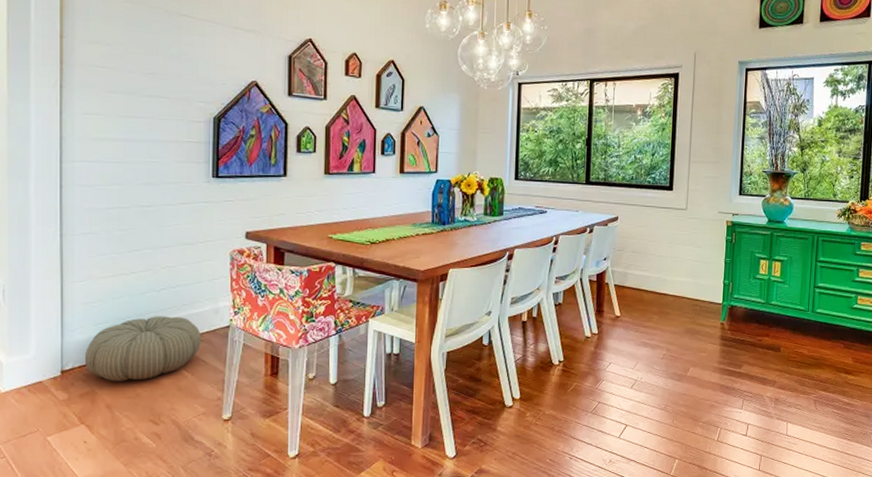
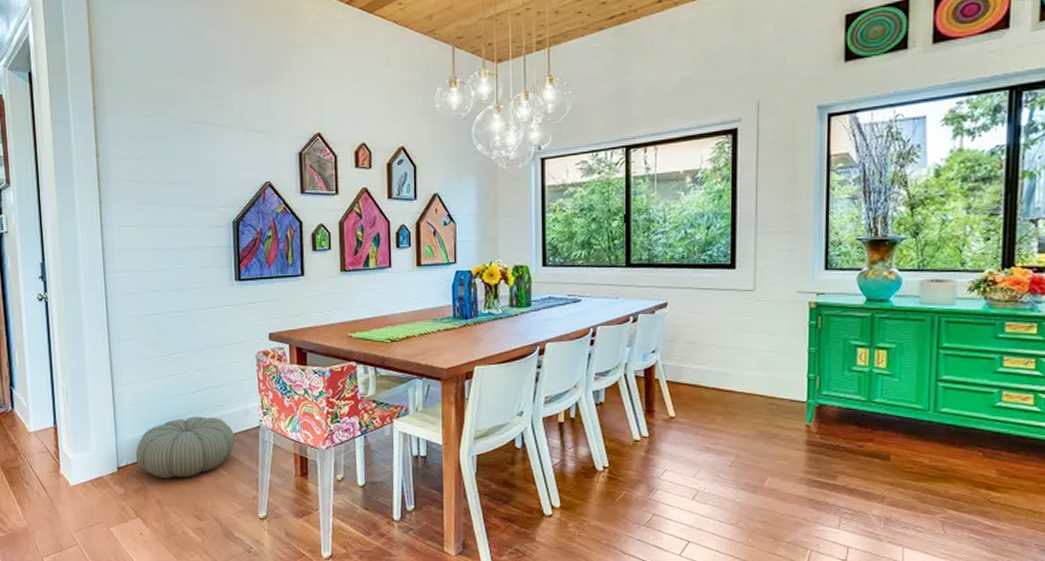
planter: none [804,205,831,228] -> present [918,278,957,306]

